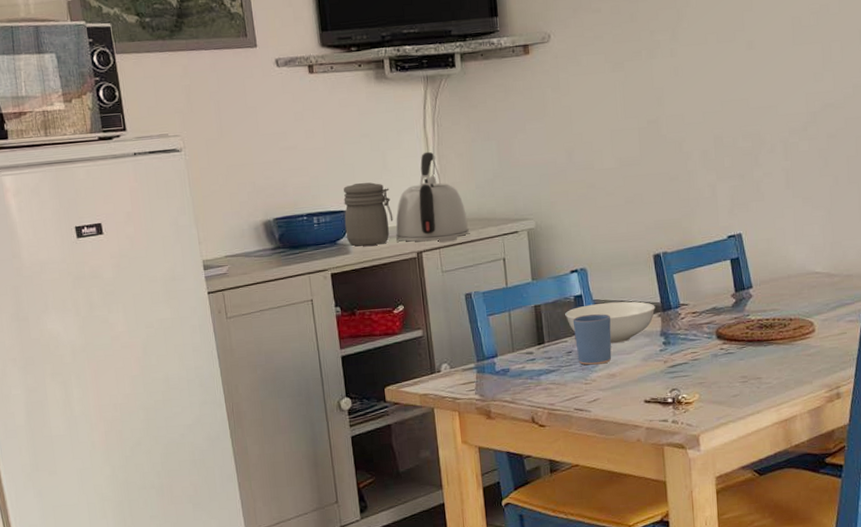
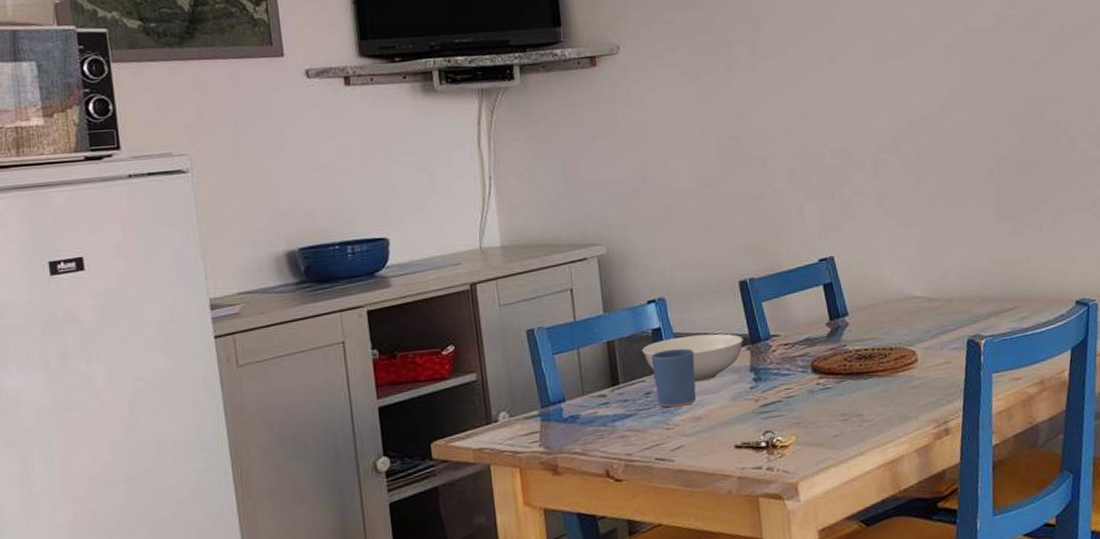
jar: present [343,182,393,247] -> none [384,206,443,279]
kettle: present [395,151,469,243] -> none [445,171,531,273]

